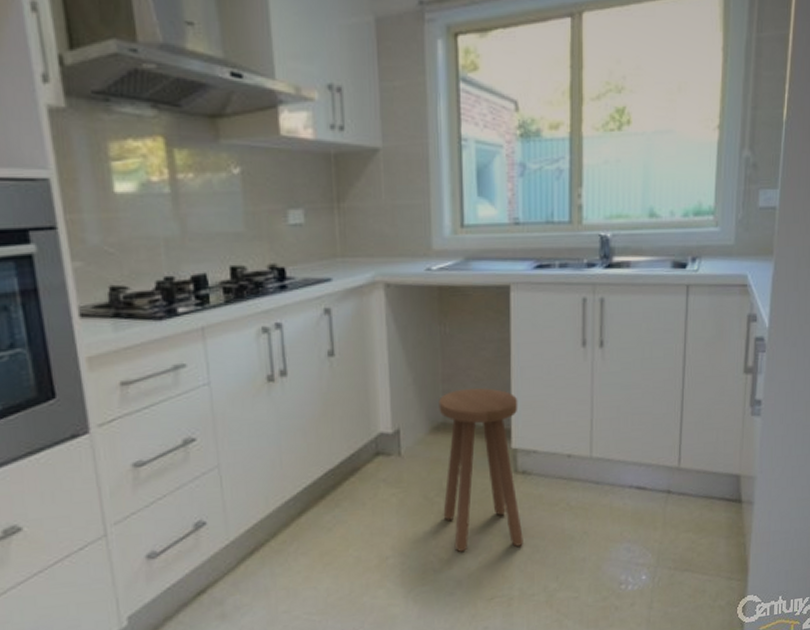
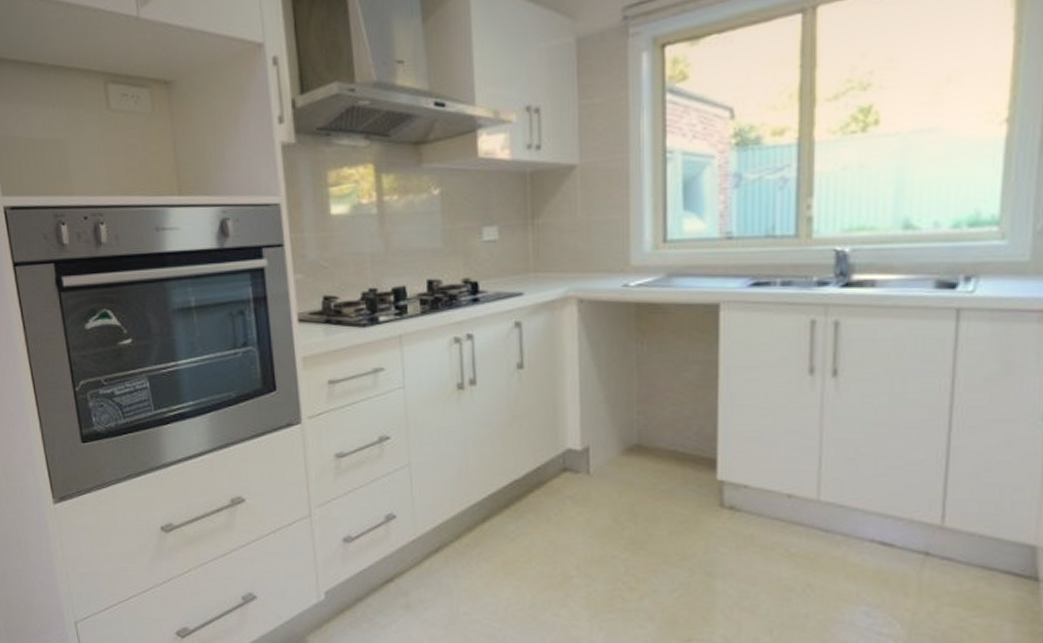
stool: present [438,388,523,552] -> none [633,412,729,588]

